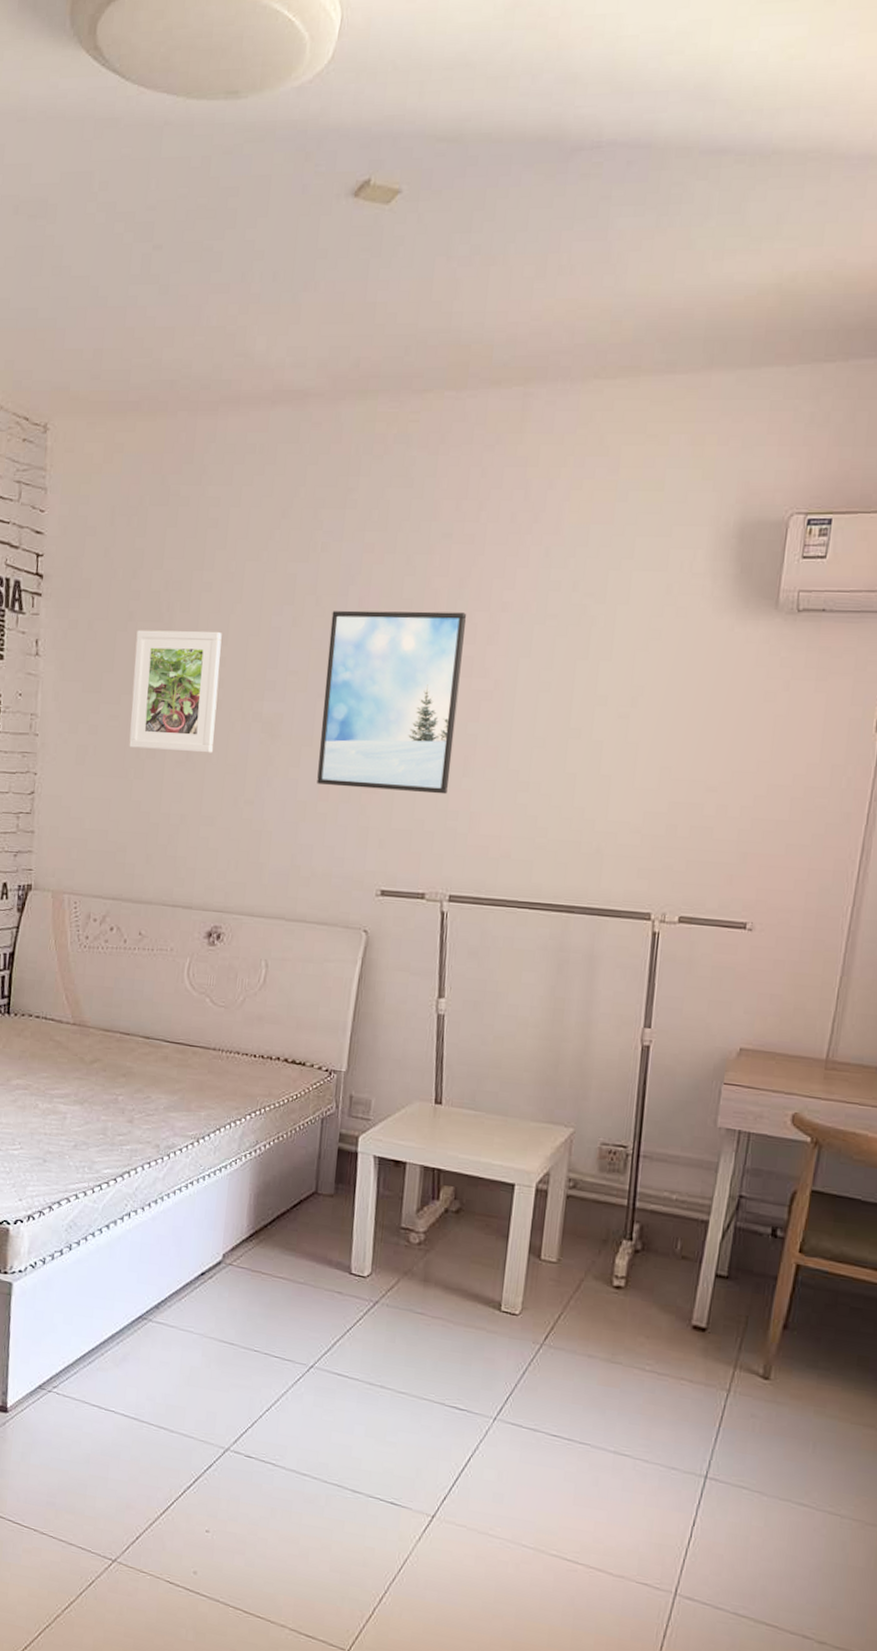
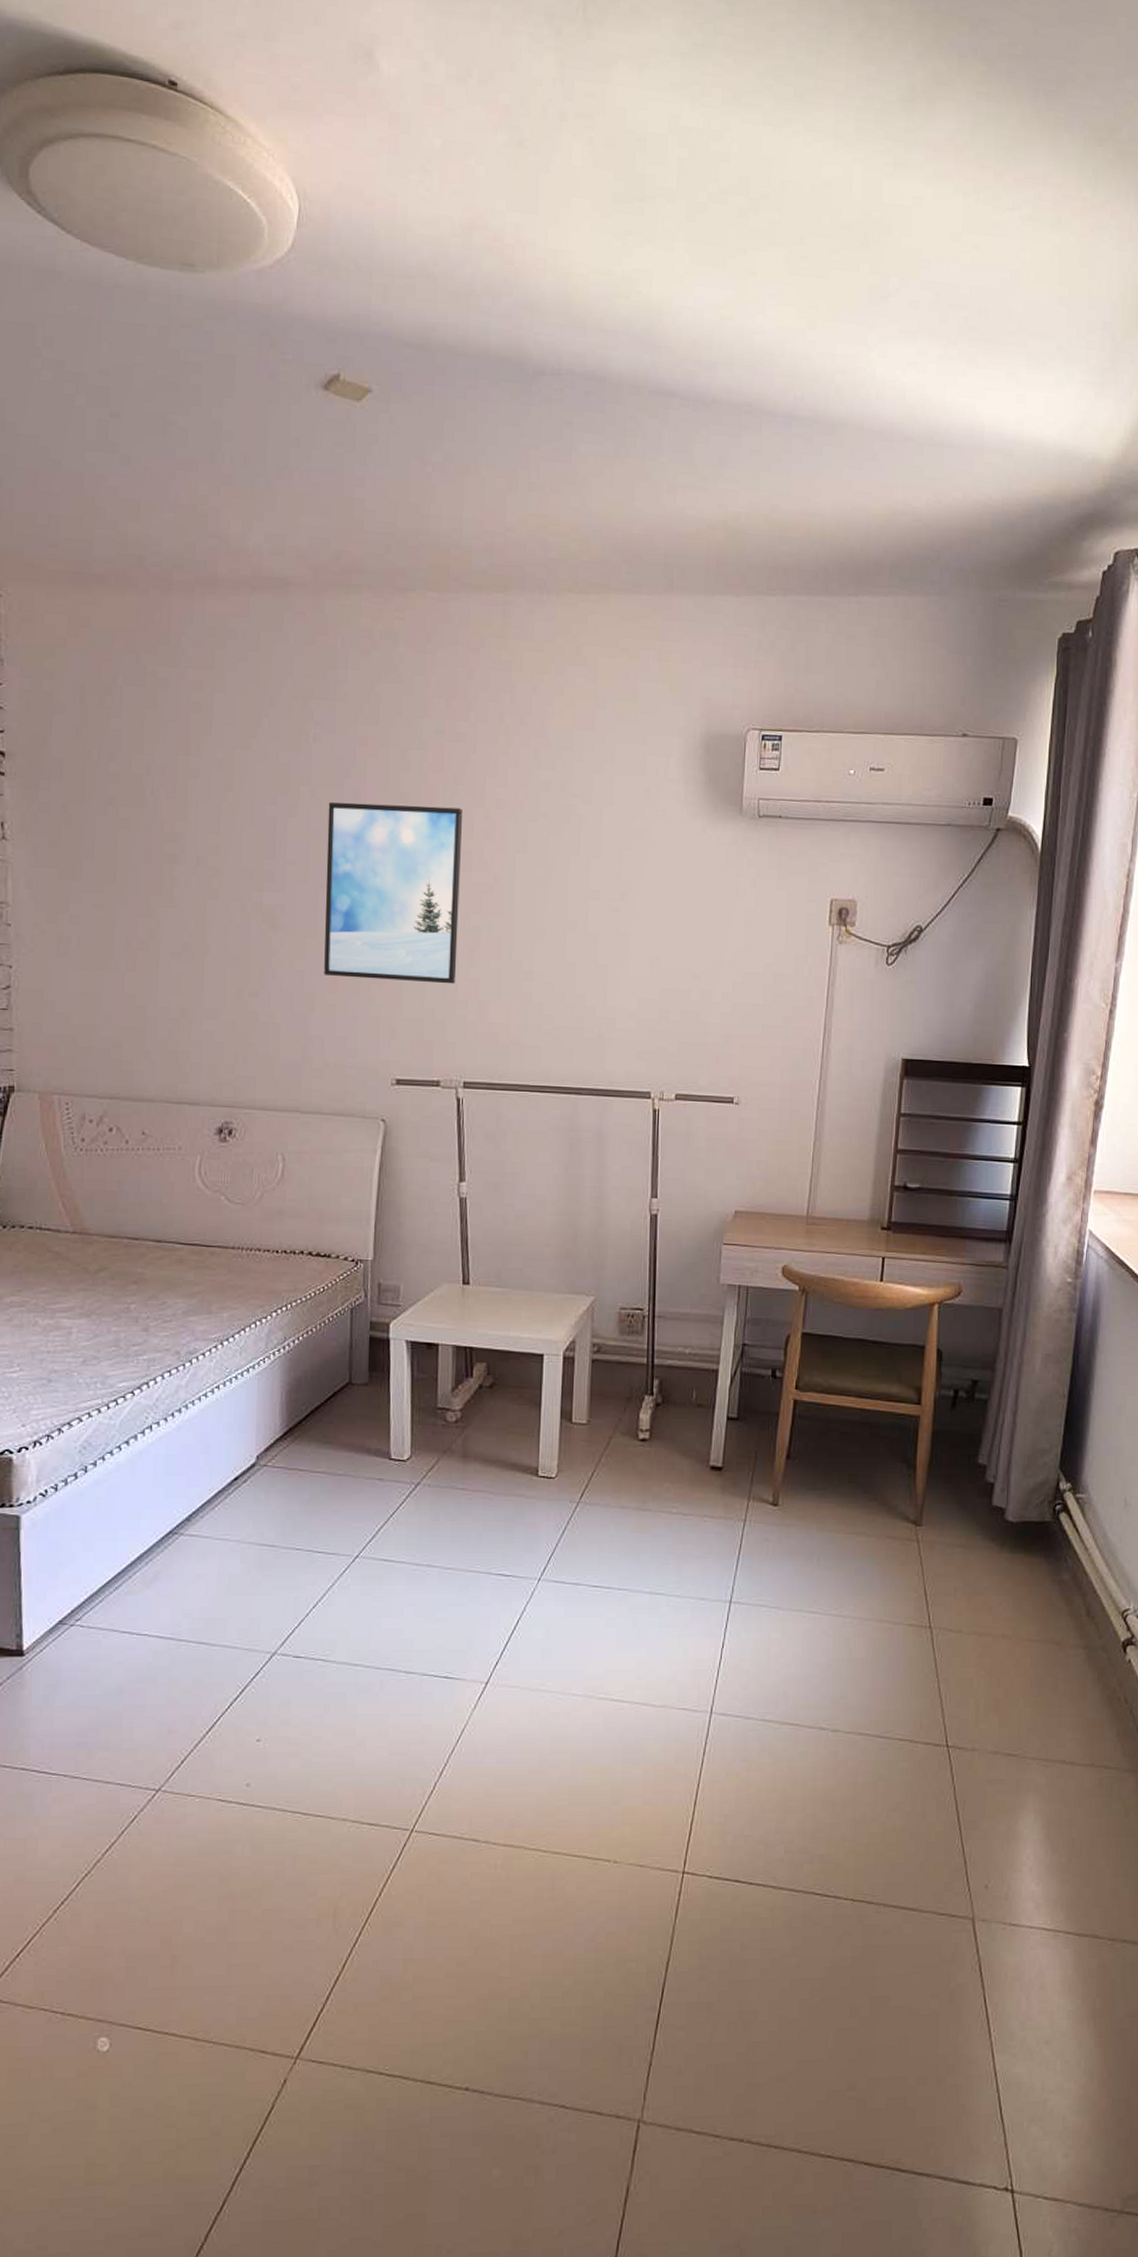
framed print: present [129,630,222,753] -> none [117,815,214,945]

